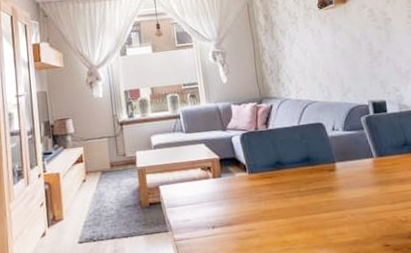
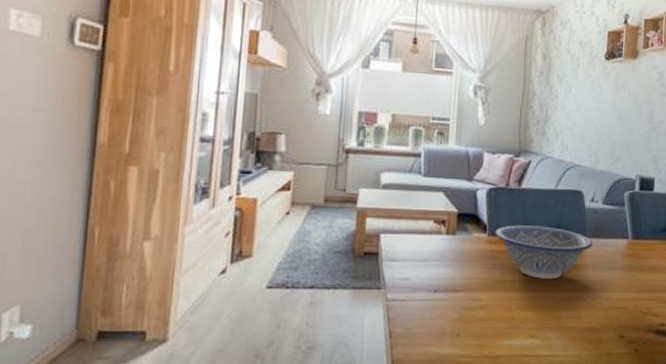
decorative bowl: none [254,158,342,205] -> present [495,225,593,279]

